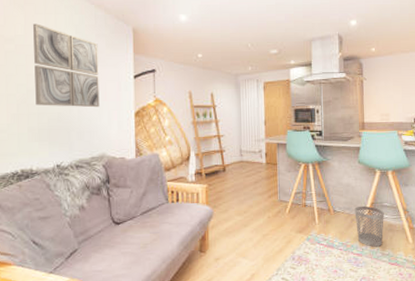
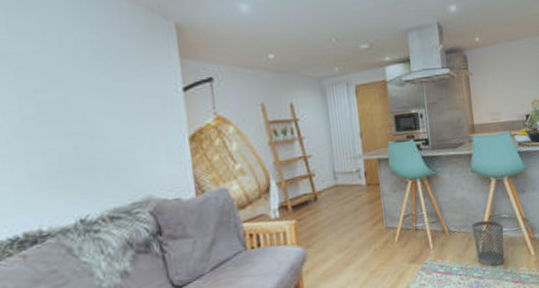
wall art: present [33,23,100,108] -> none [21,21,137,139]

